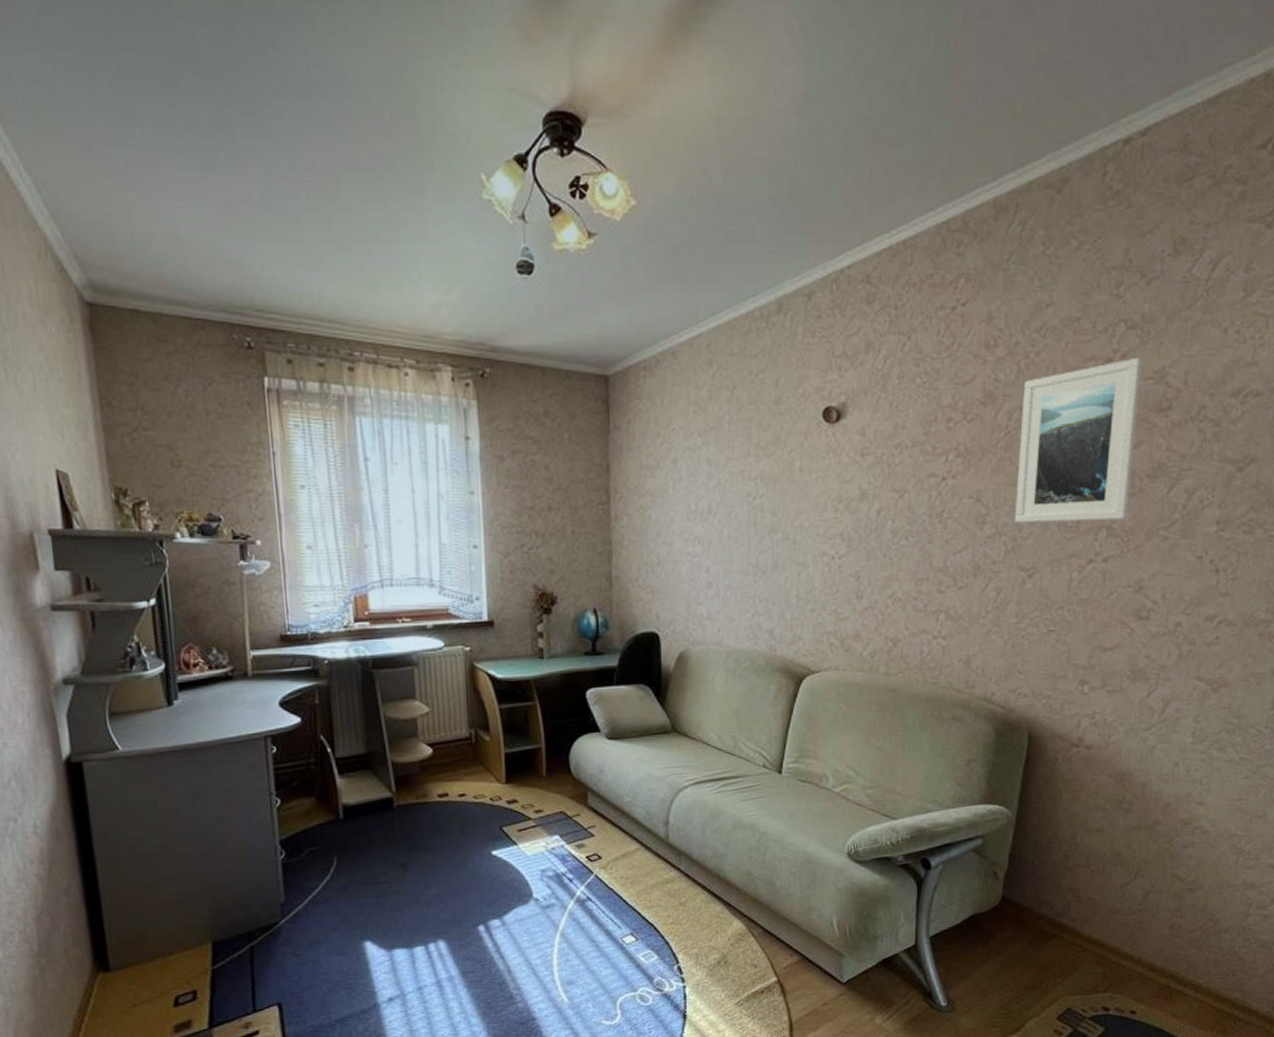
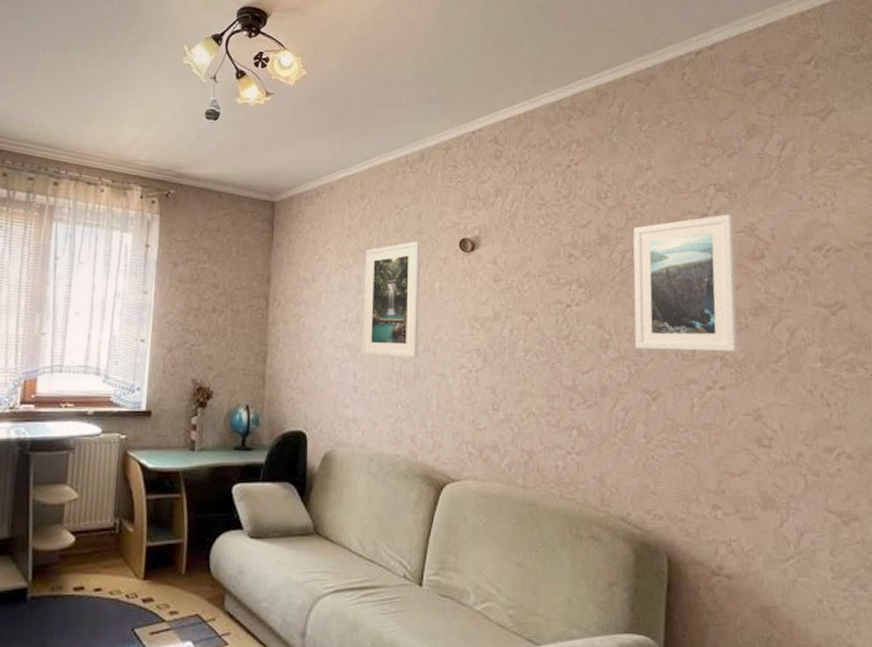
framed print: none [715,413,778,548] -> present [362,241,420,358]

